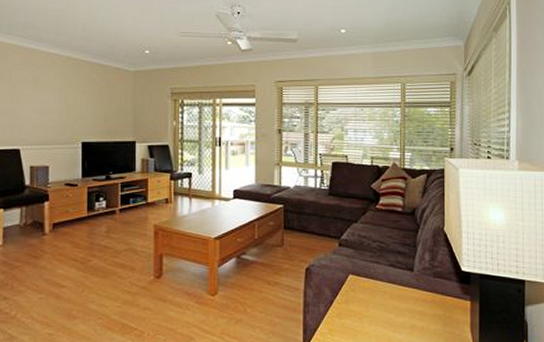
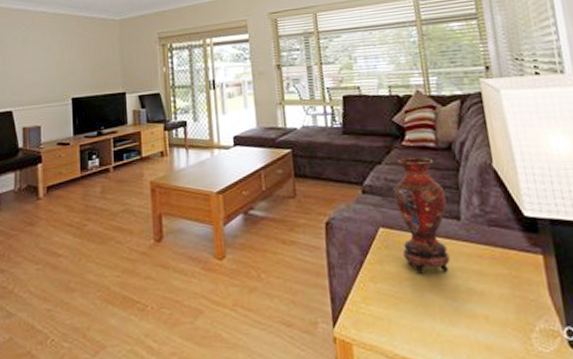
vase: none [364,218,405,312] -> present [393,157,450,274]

